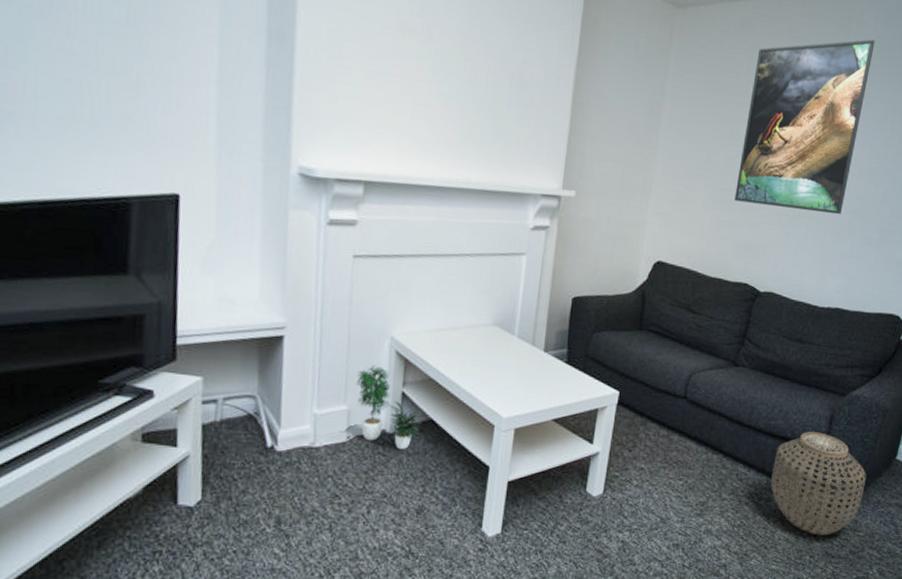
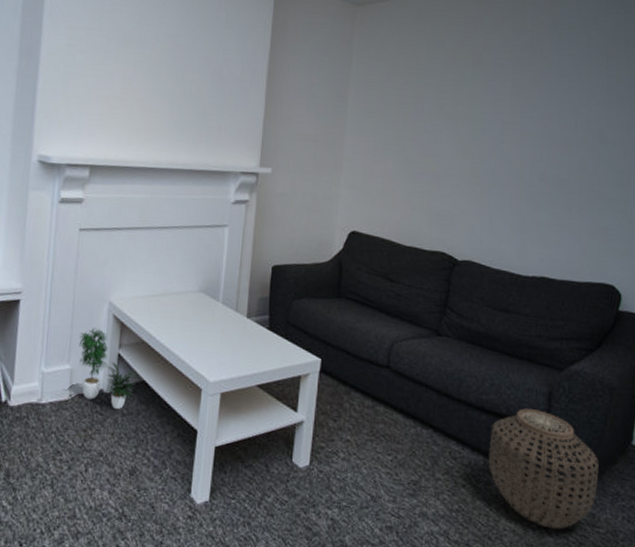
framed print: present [734,39,875,215] -> none [424,19,552,184]

